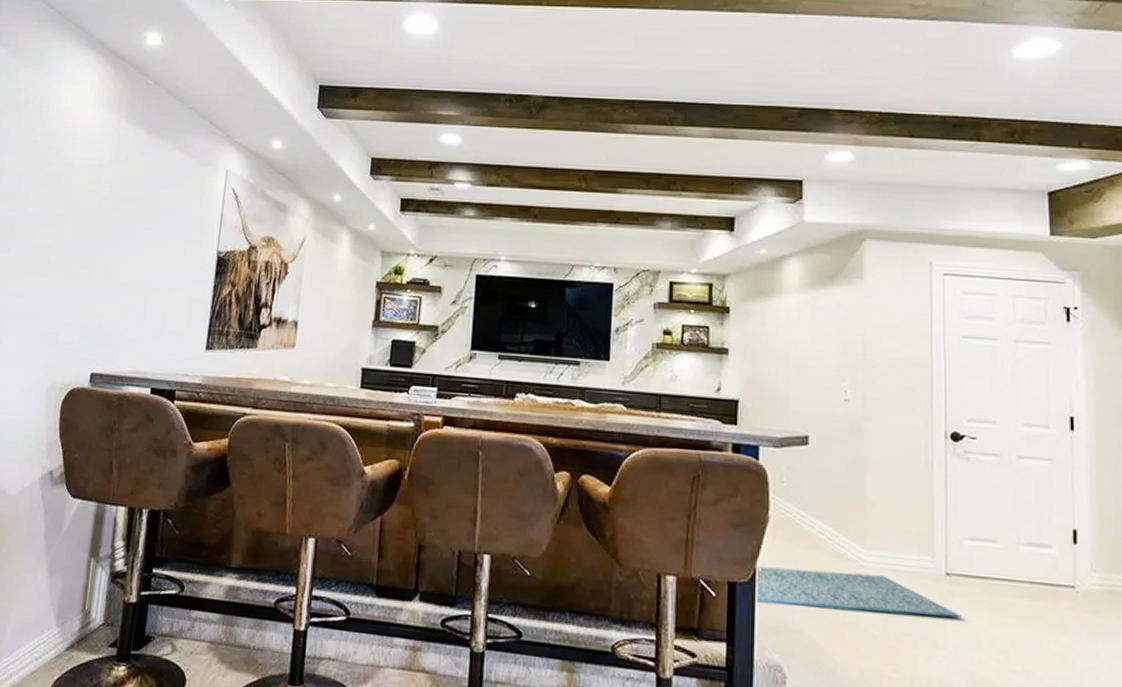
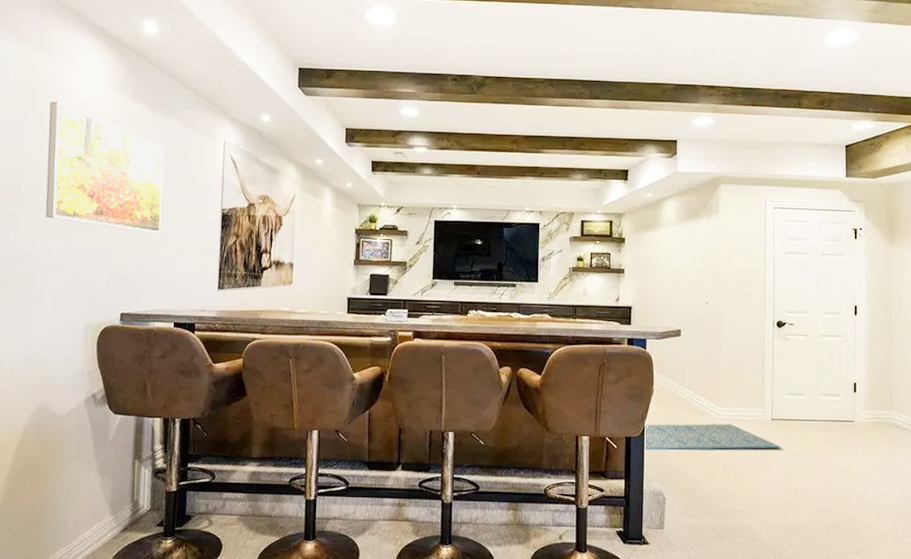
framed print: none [19,122,157,279] -> present [45,101,165,234]

